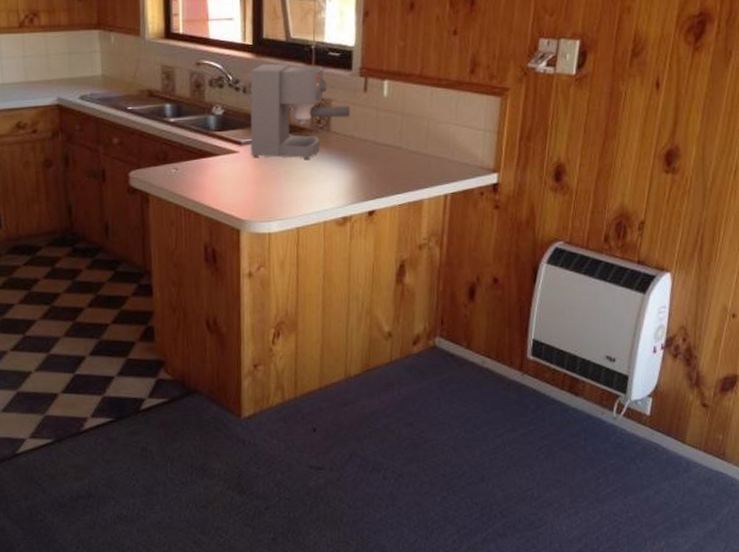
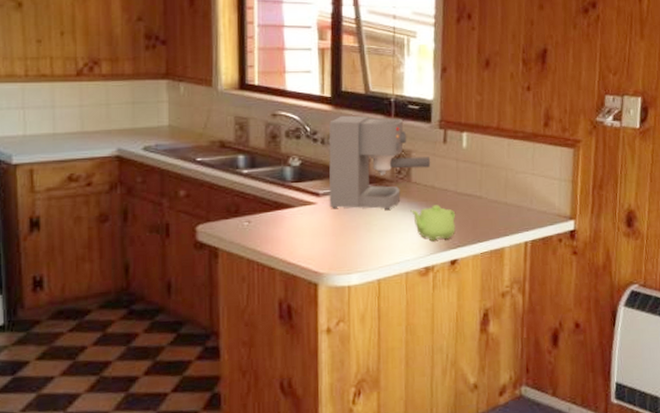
teapot: none [329,155,375,191] -> present [410,205,456,241]

